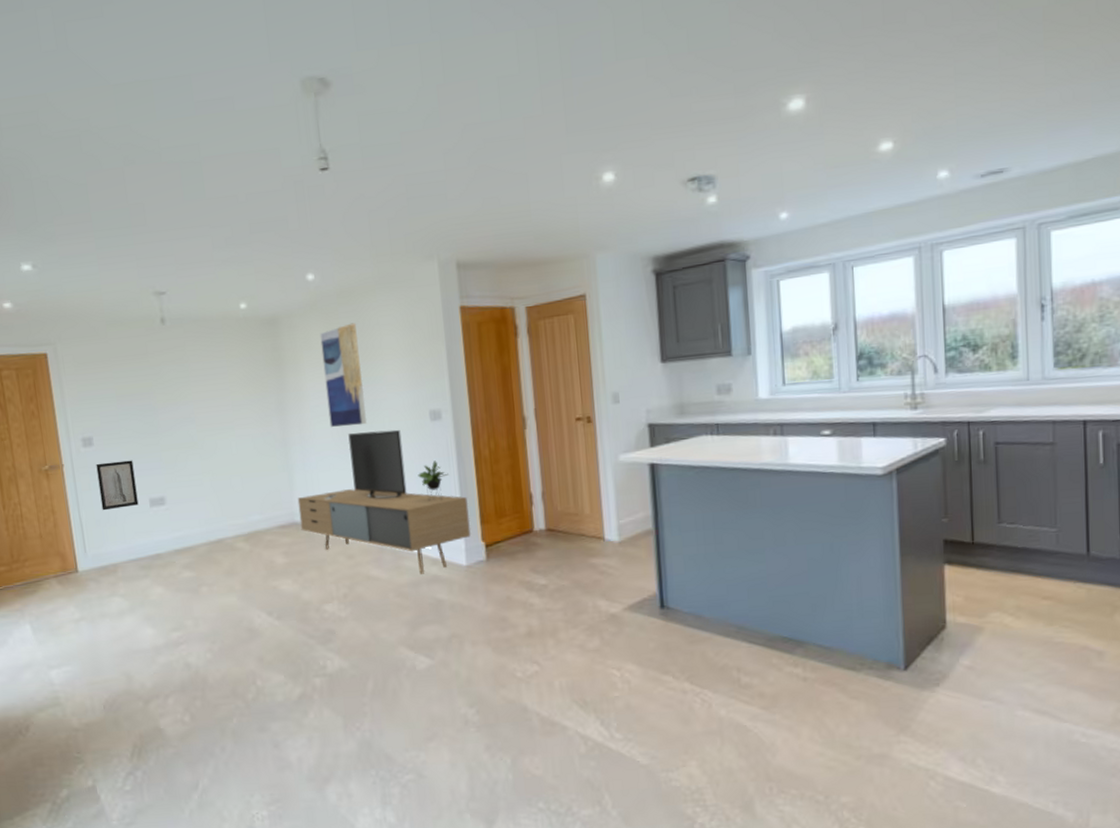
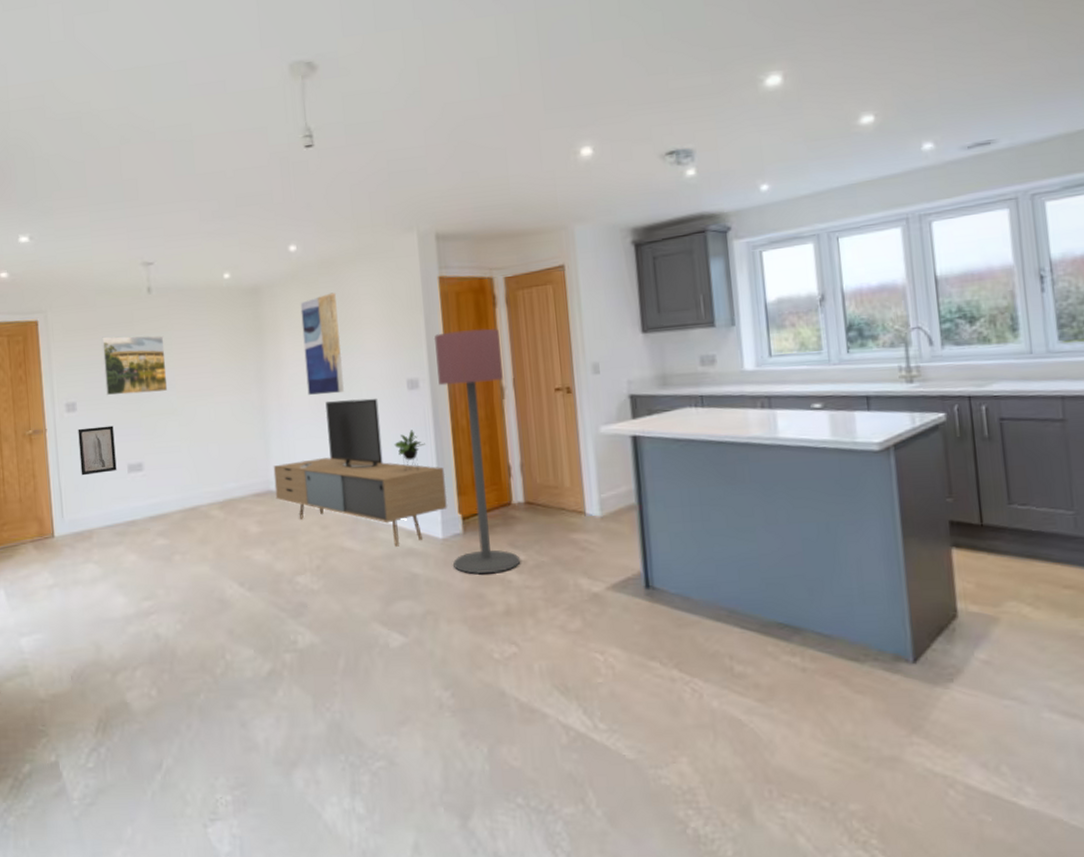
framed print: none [116,368,187,430] -> present [102,335,168,396]
floor lamp: none [455,358,542,599] -> present [433,328,521,574]

